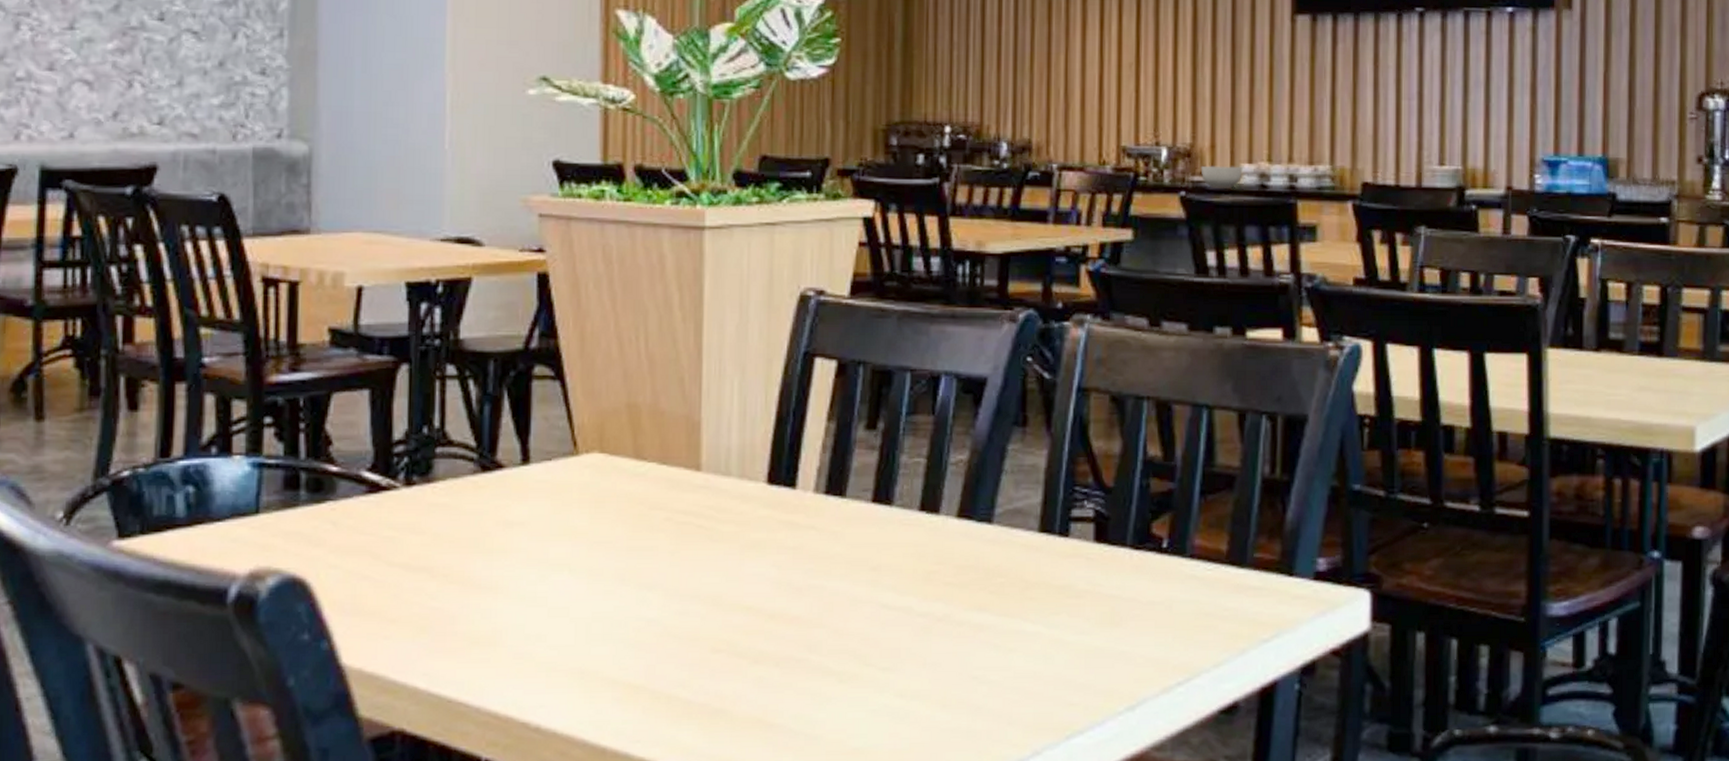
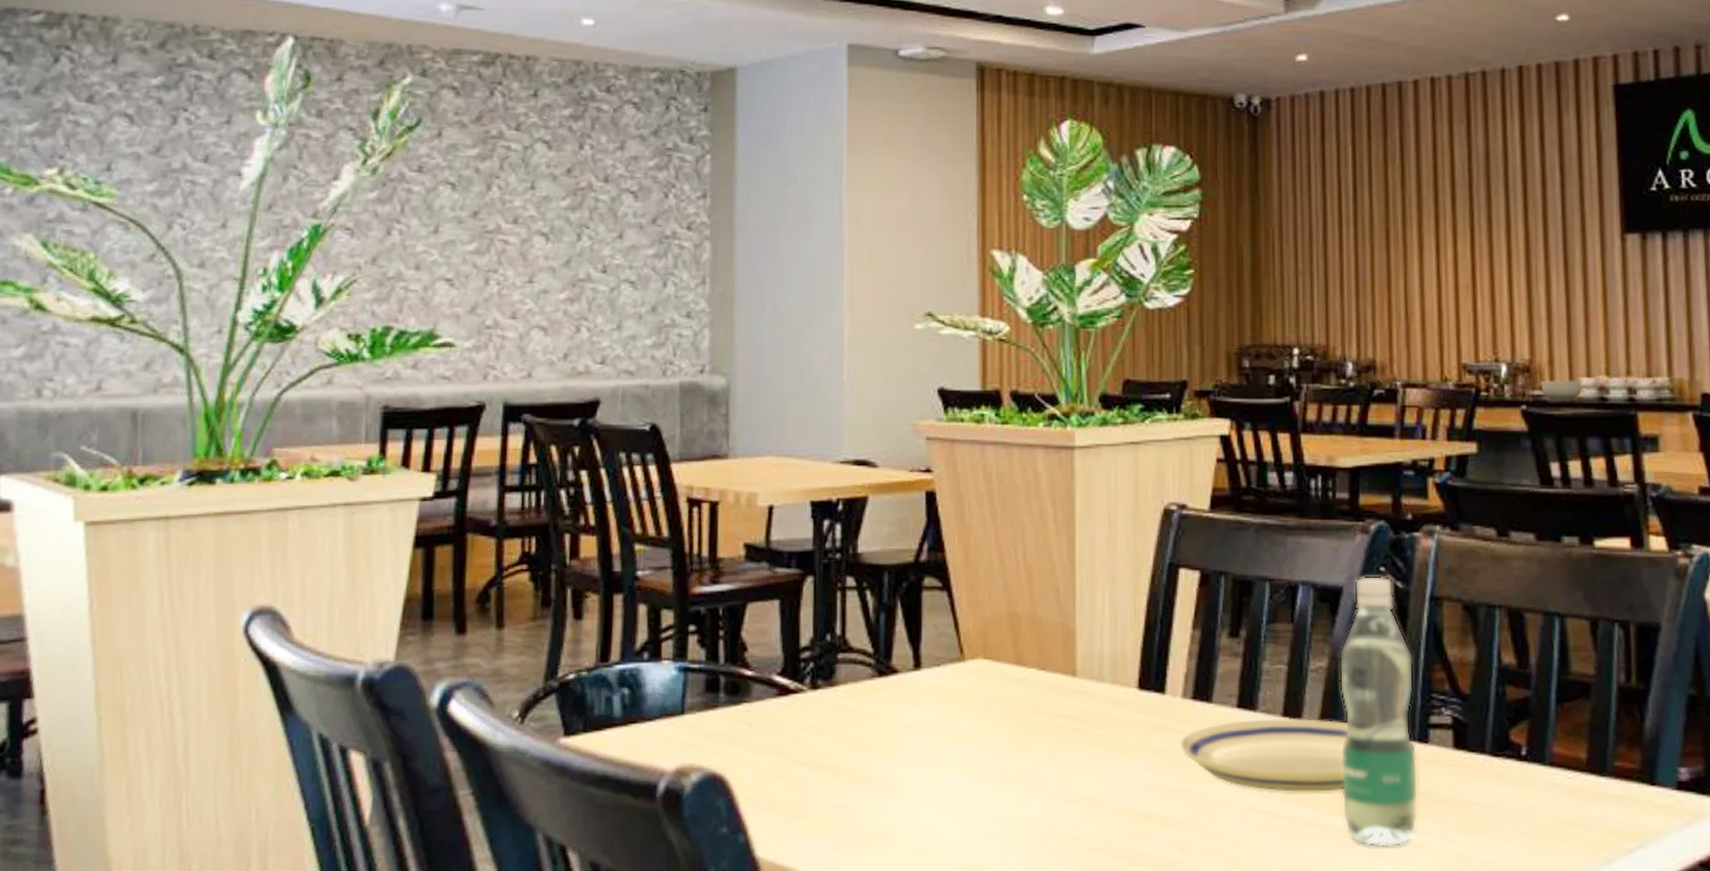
plate: none [810,513,1056,588] -> present [1180,719,1416,792]
bottle: none [977,366,1058,641] -> present [1339,575,1419,846]

